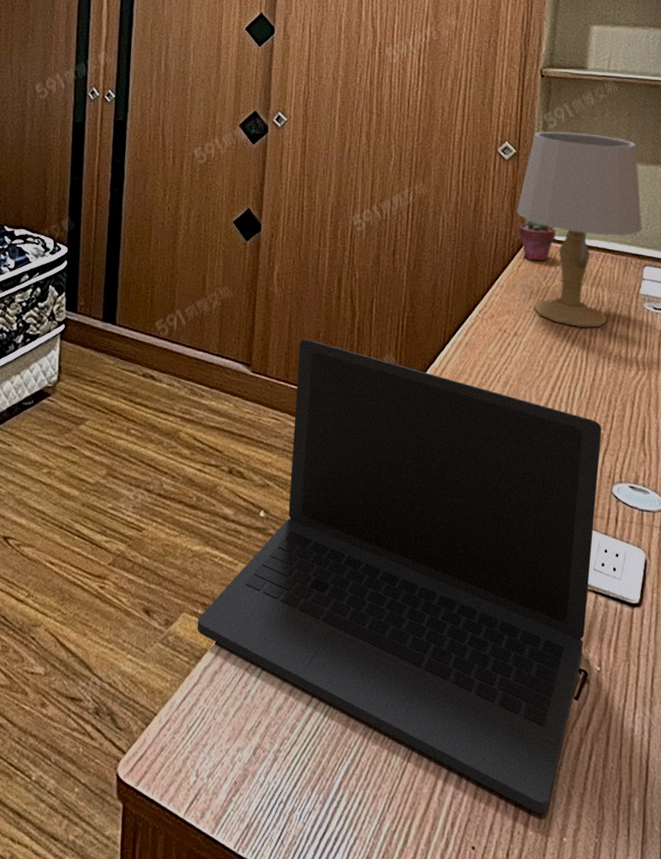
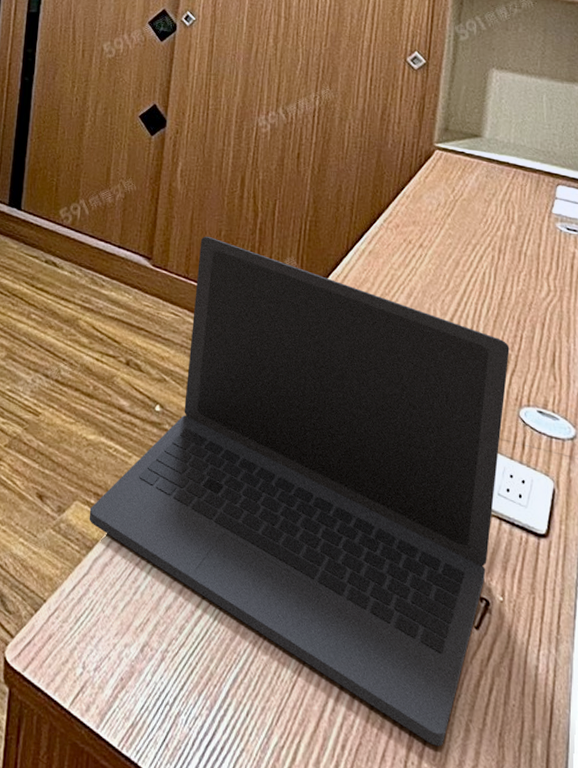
table lamp: present [516,131,642,328] -> none [424,43,556,245]
potted succulent: present [518,219,556,262] -> none [426,130,466,174]

